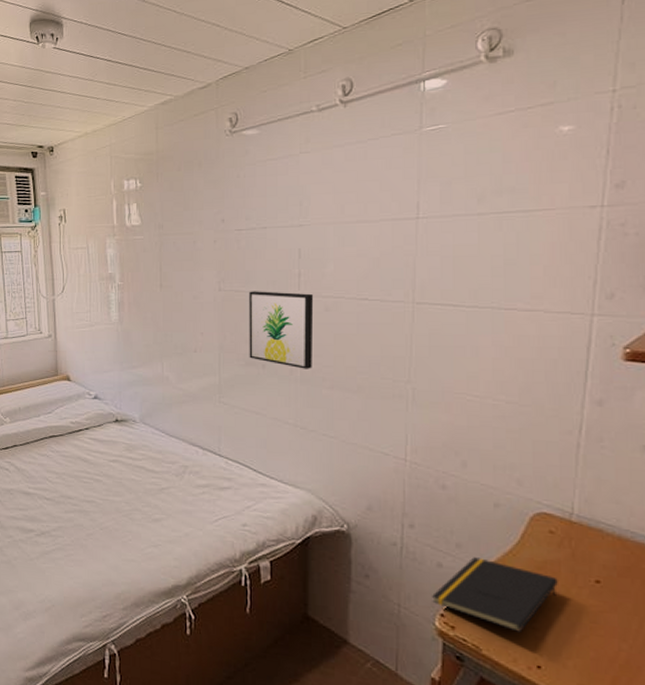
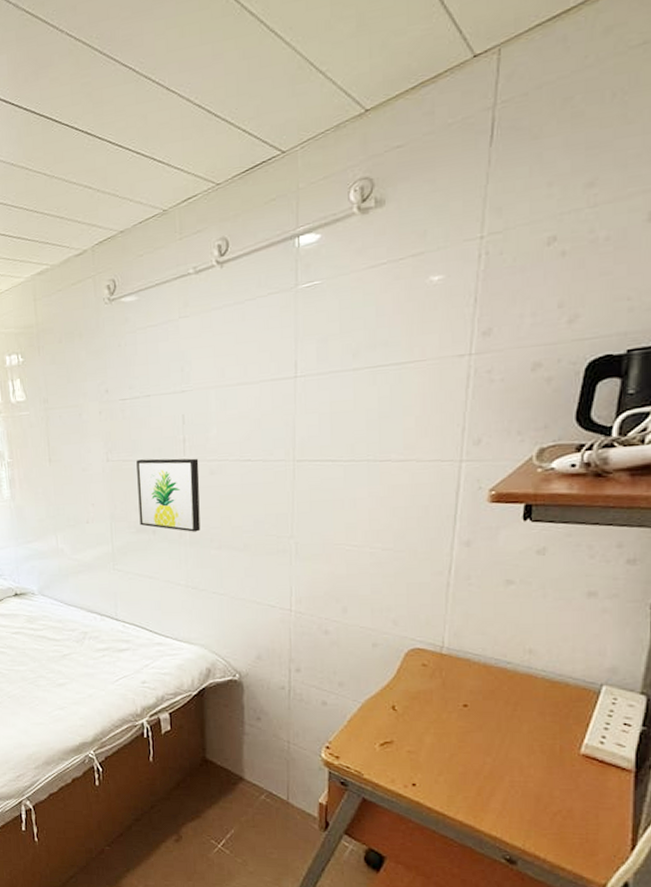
notepad: present [432,557,558,633] -> none [318,693,430,756]

